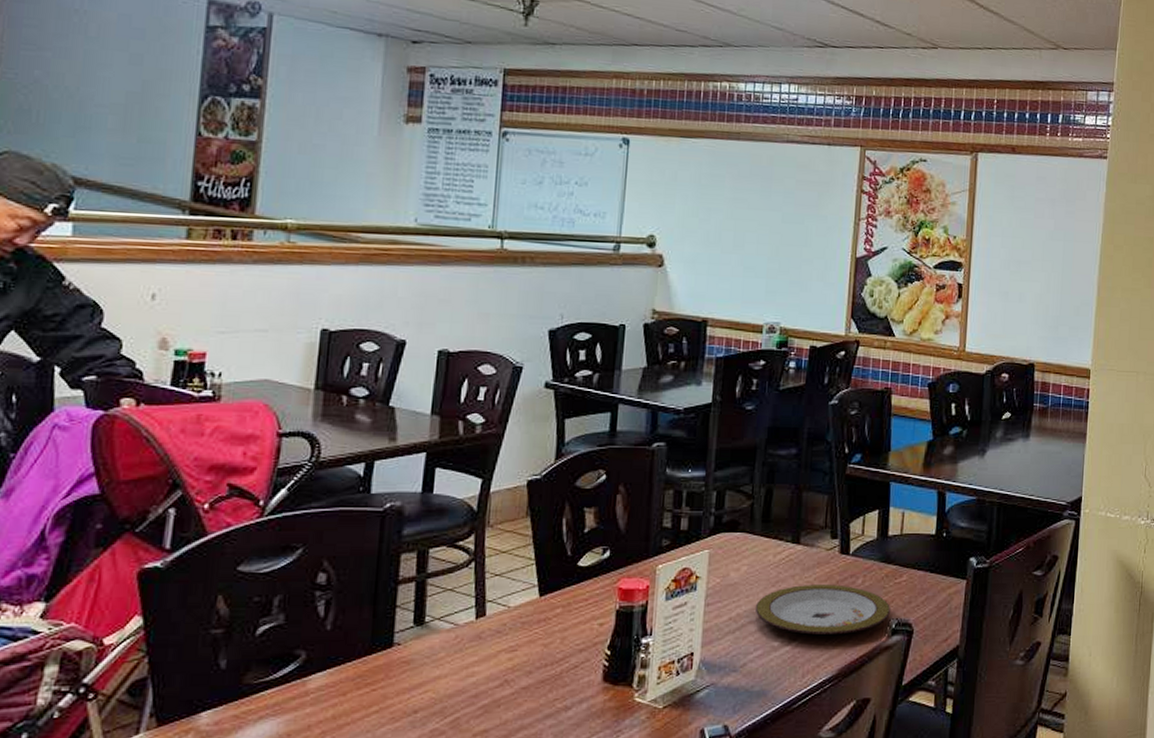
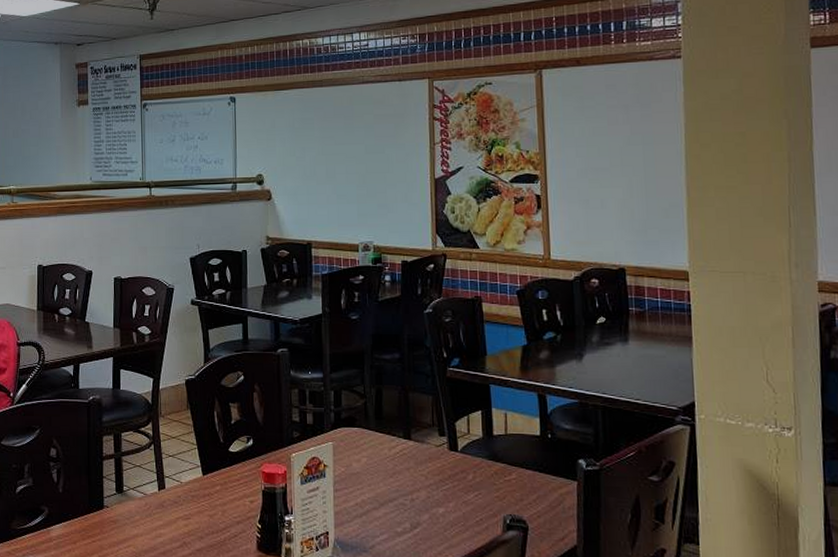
plate: present [755,584,890,635] -> none [377,477,503,526]

